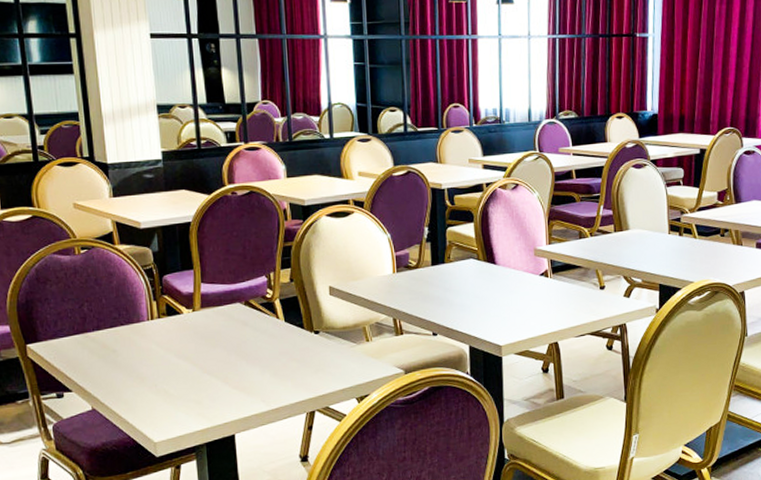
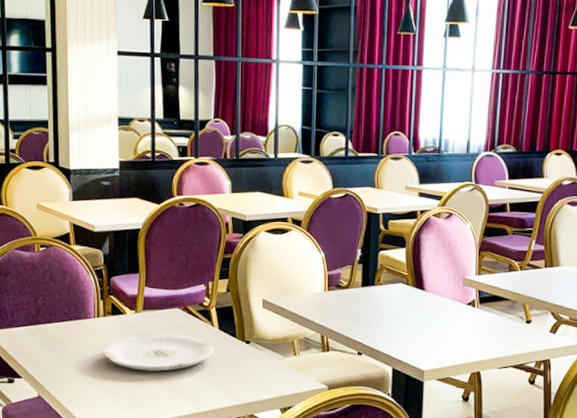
plate: none [159,330,281,372] -> present [102,334,213,372]

